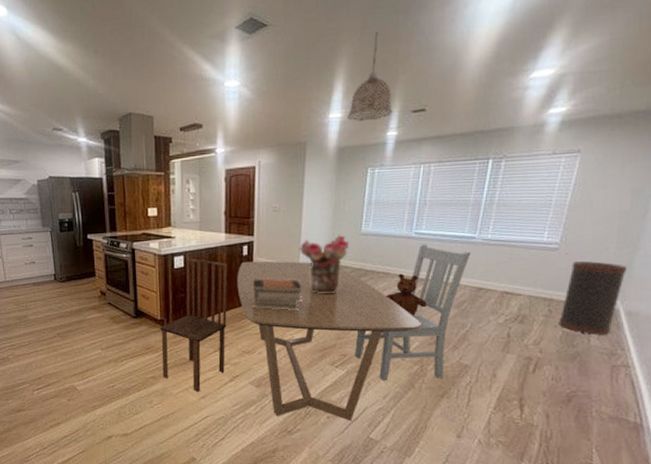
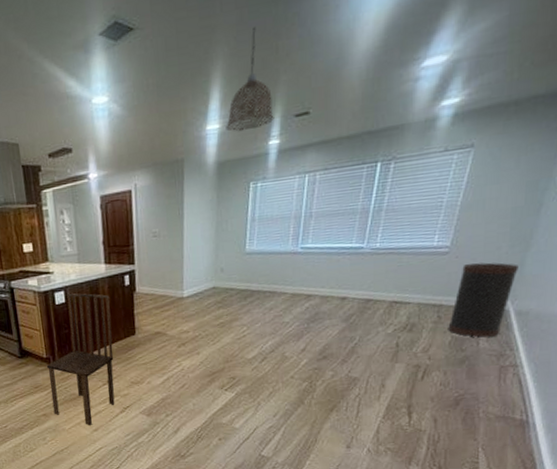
dining table: present [237,261,421,421] -> none [120,287,309,442]
book stack: present [252,278,303,311] -> none [137,306,189,339]
bouquet: present [299,234,349,294] -> none [182,255,233,319]
chair: present [354,244,471,381] -> none [243,258,359,400]
teddy bear: present [386,273,427,317] -> none [273,291,315,335]

